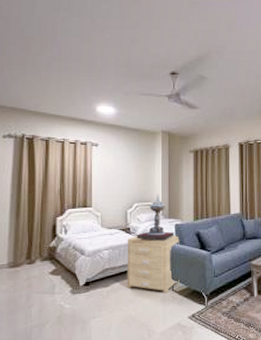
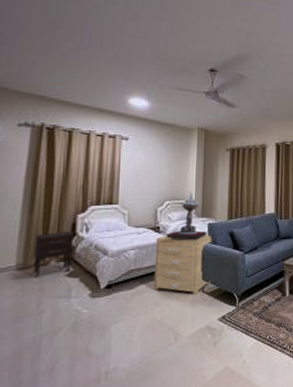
nightstand: none [22,233,54,276] -> present [33,232,73,279]

